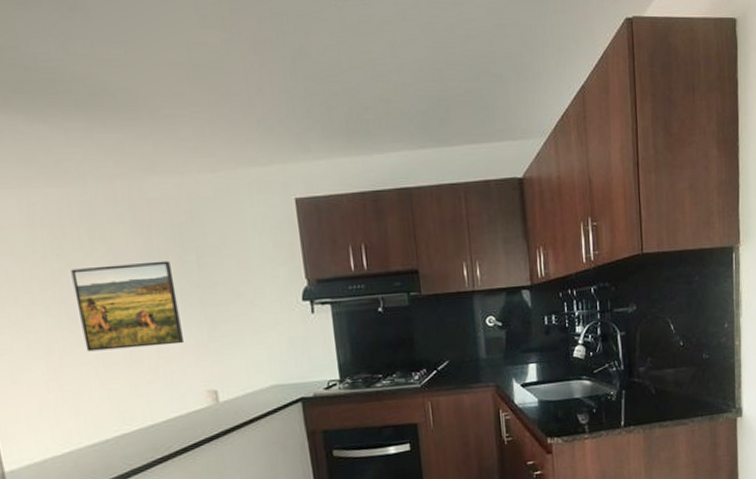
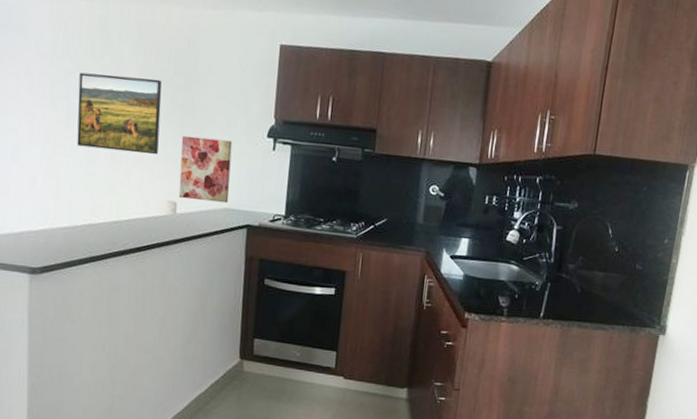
wall art: none [208,312,275,385] -> present [178,135,233,203]

